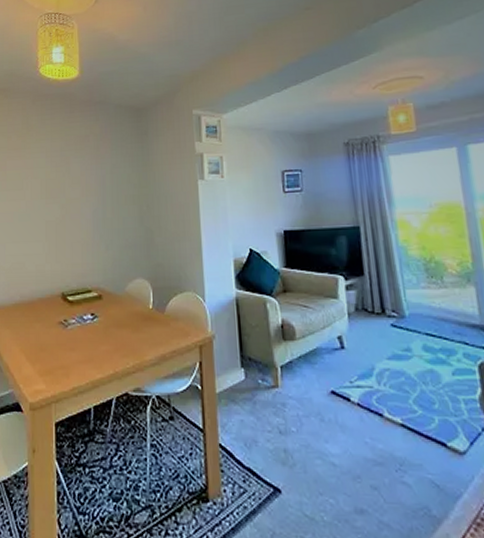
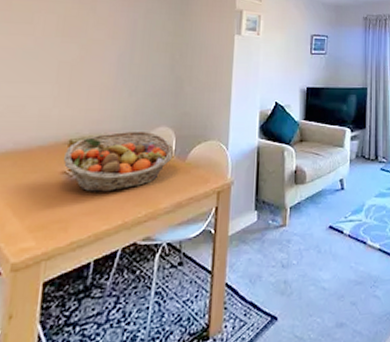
fruit basket: none [60,283,153,342] -> present [64,131,175,192]

